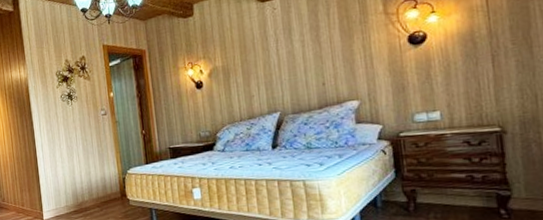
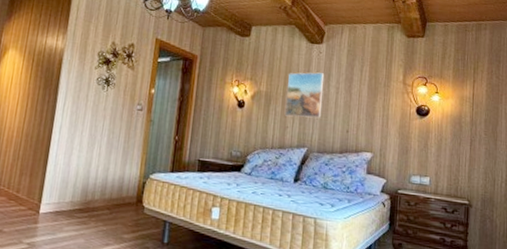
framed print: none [243,30,288,85] -> present [284,72,325,118]

